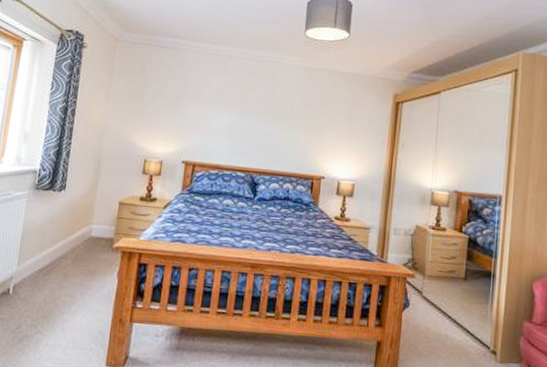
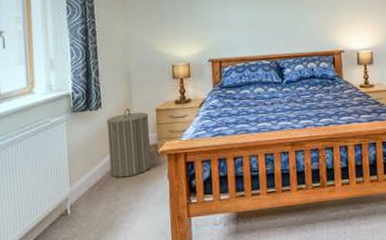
laundry hamper: none [60,195,111,268] -> present [106,107,151,178]

